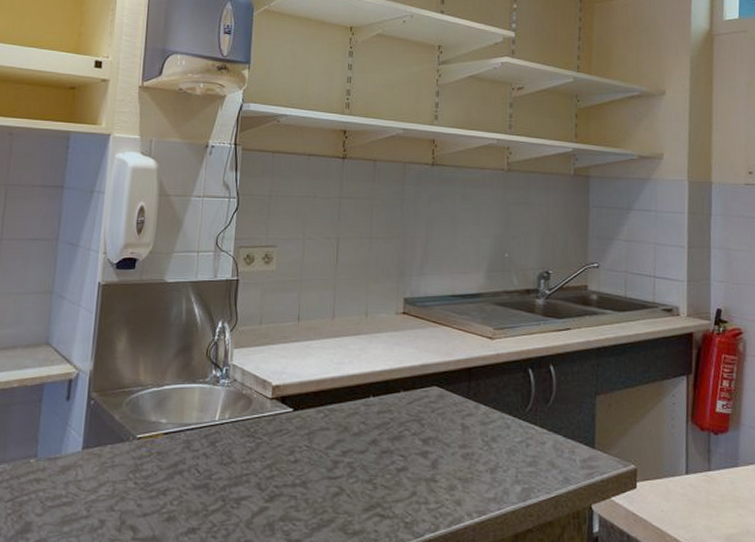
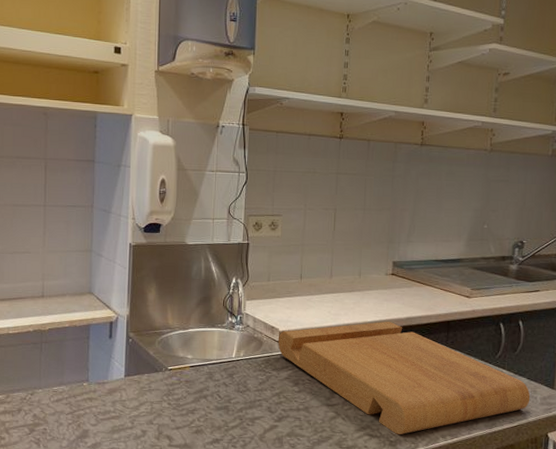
cutting board: none [271,369,568,515] -> present [278,321,530,435]

